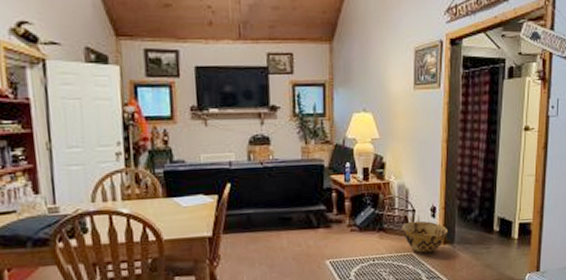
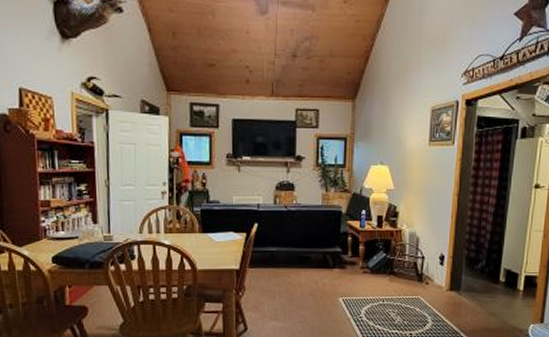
woven basket: present [402,220,449,254] -> none [411,267,456,299]

